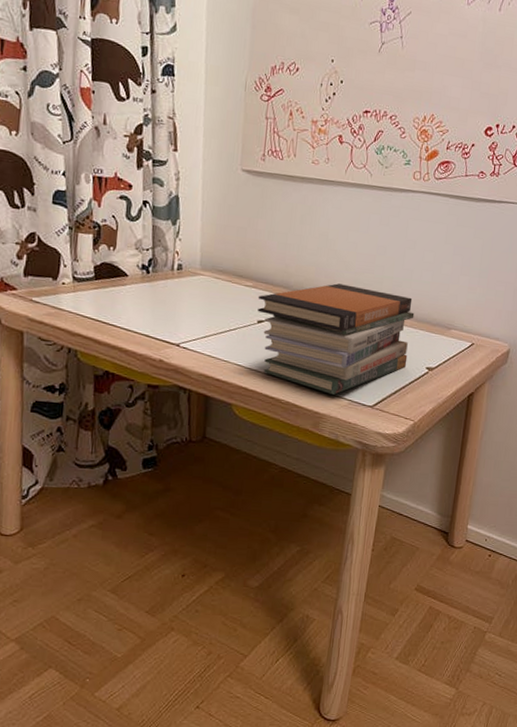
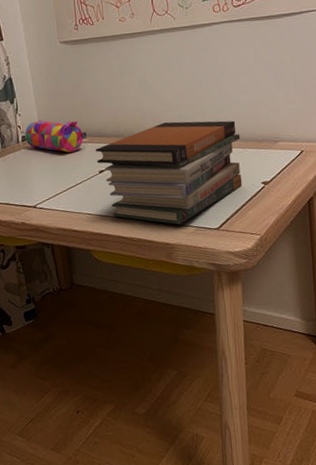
pencil case: none [181,250,252,294] -> present [25,120,87,153]

